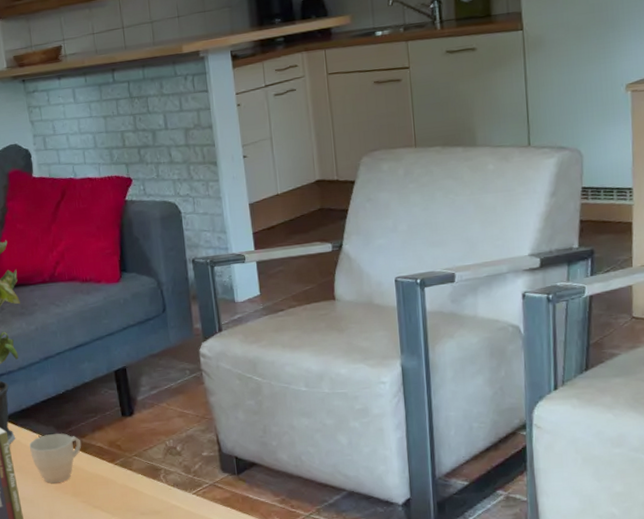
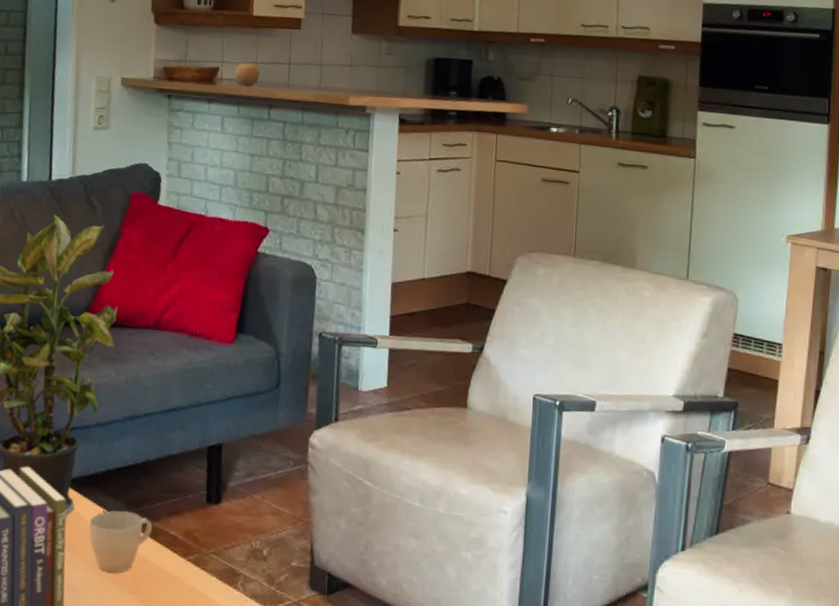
fruit: none [75,35,98,58] -> present [233,63,259,88]

